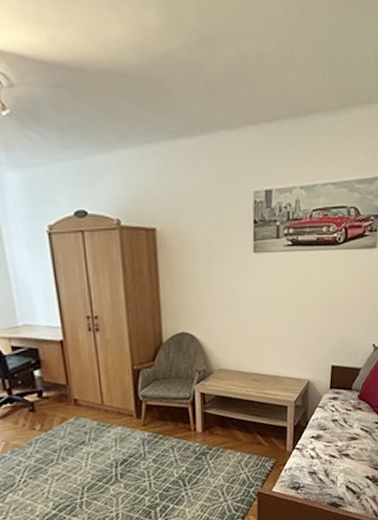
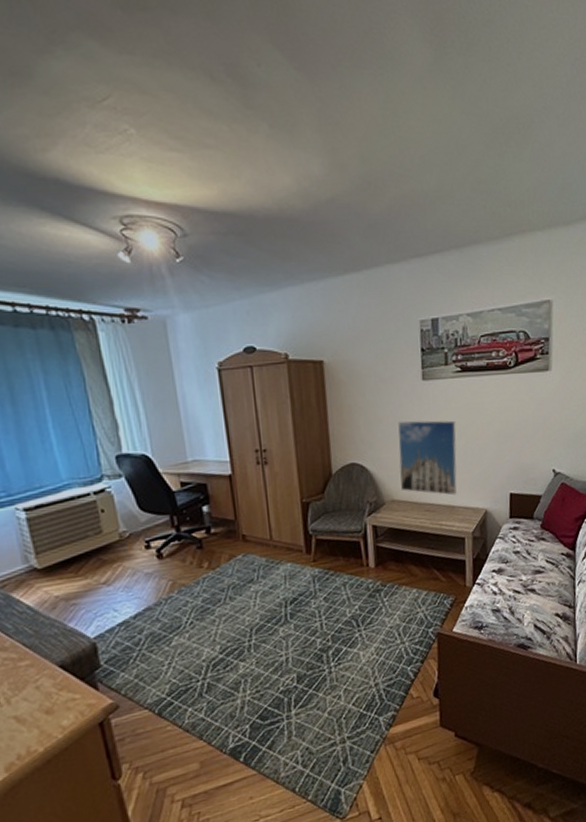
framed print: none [228,292,284,366] -> present [398,420,457,496]

